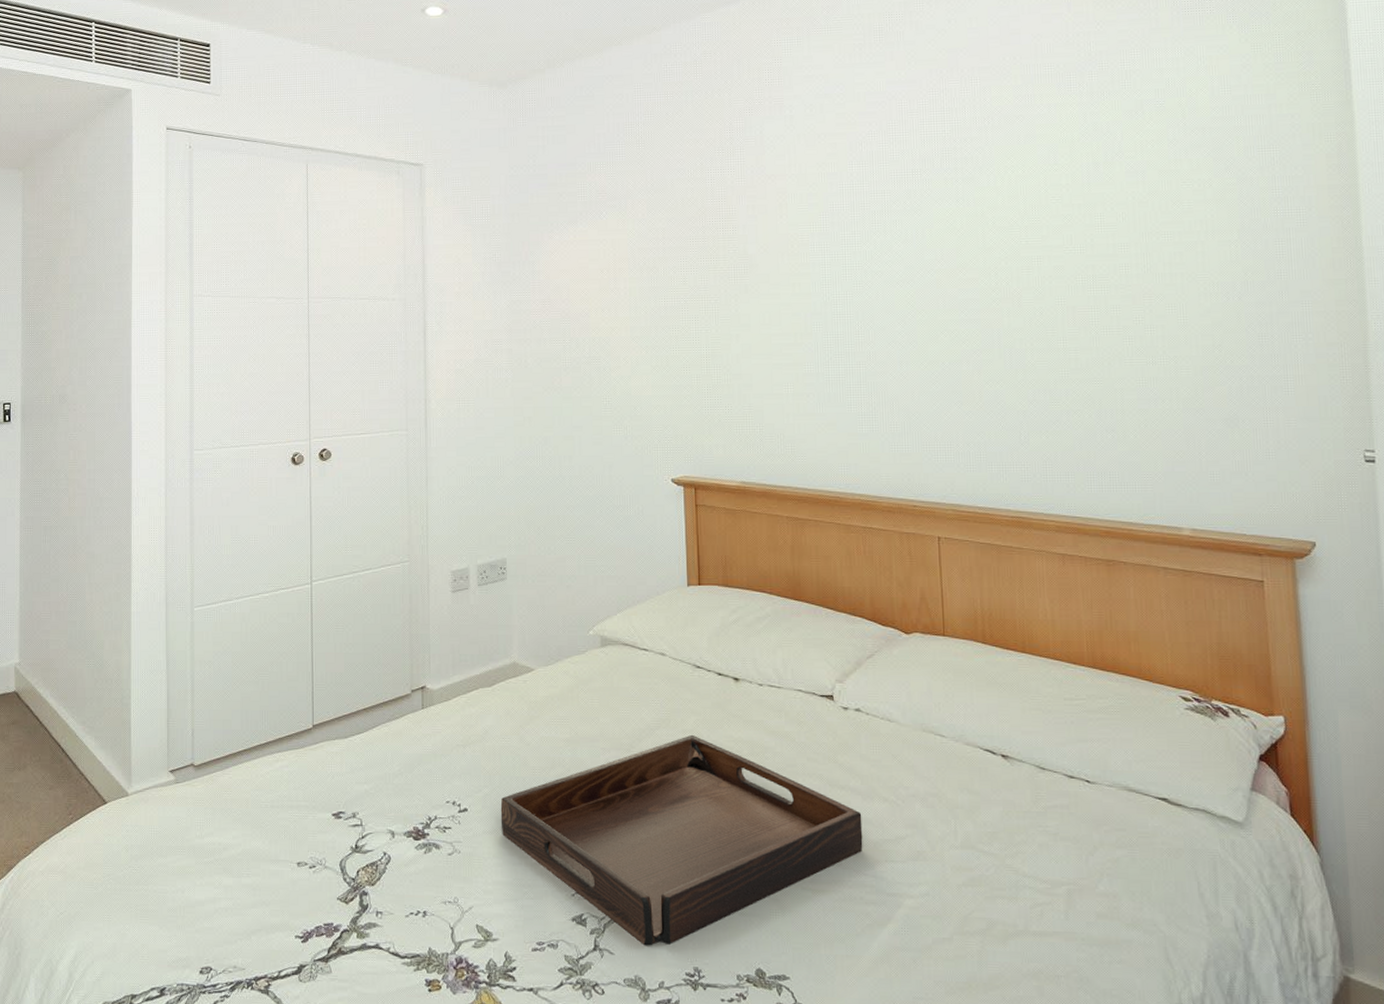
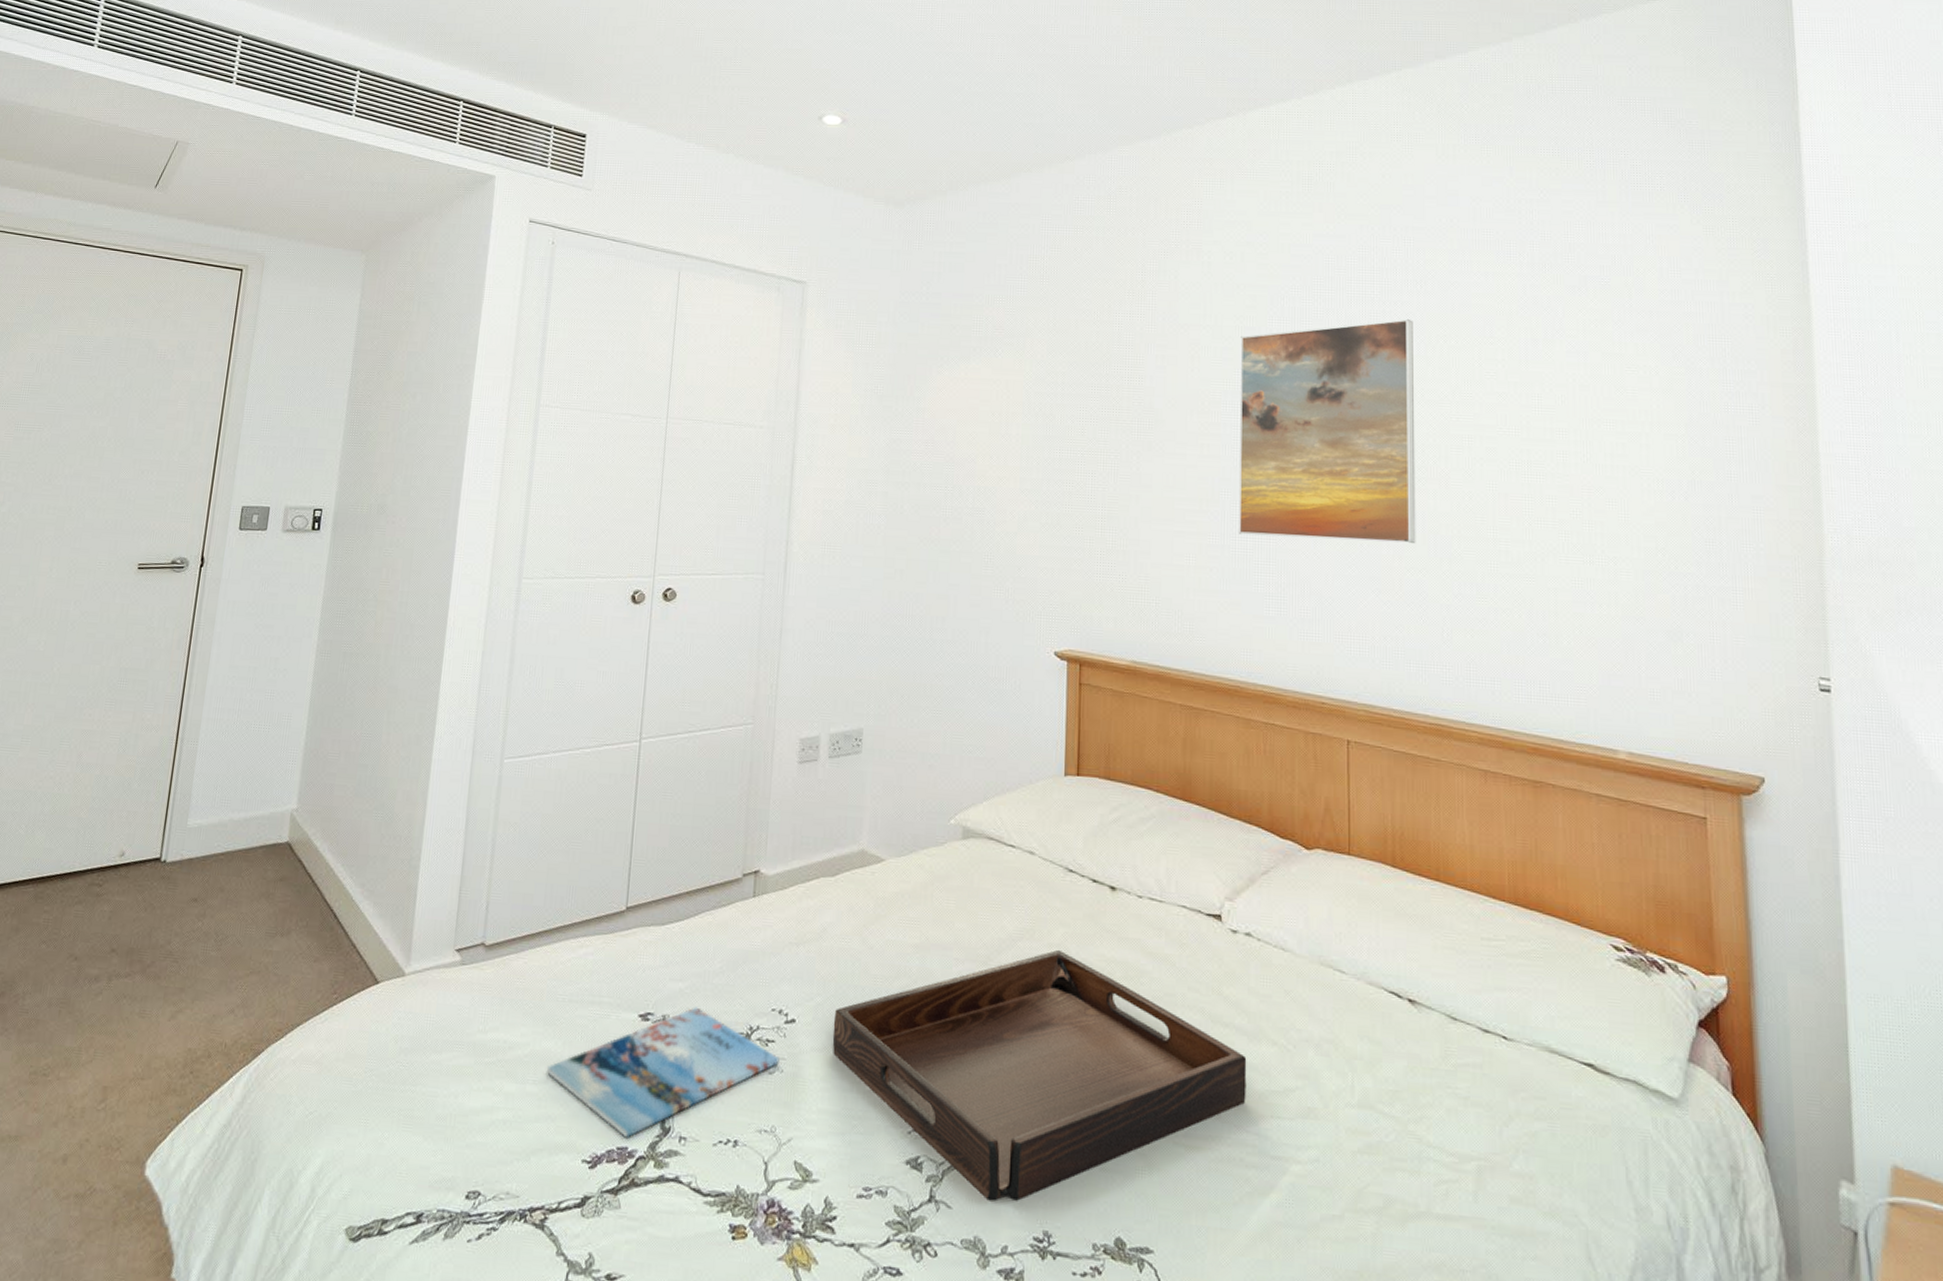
magazine: none [258,804,457,916] -> present [547,1007,780,1138]
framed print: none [824,153,993,362] -> present [1238,318,1416,544]

